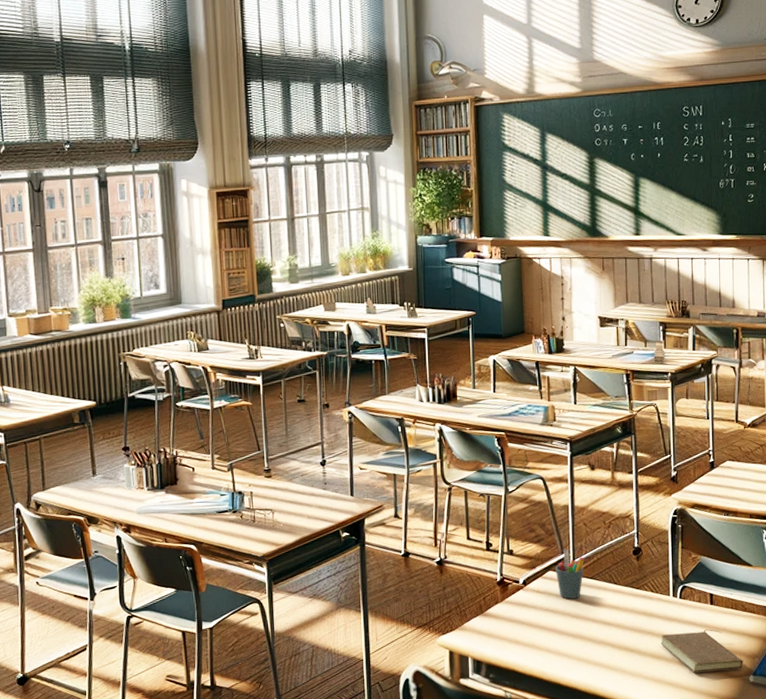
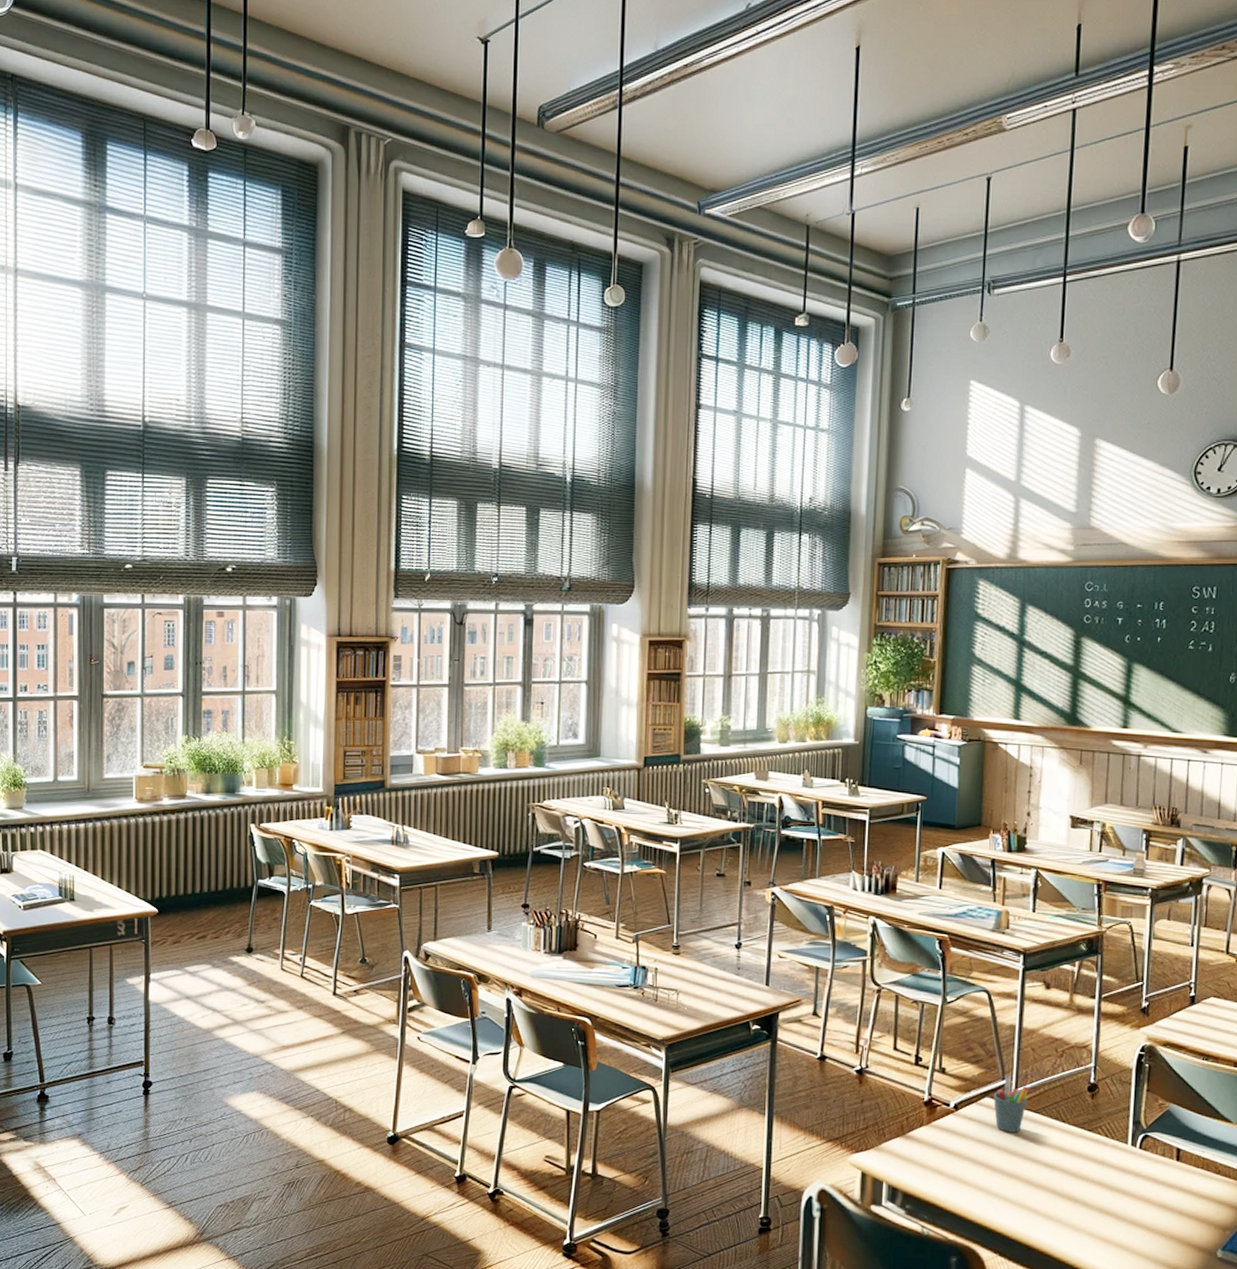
book: present [660,629,743,673] -> none [1111,1188,1211,1241]

